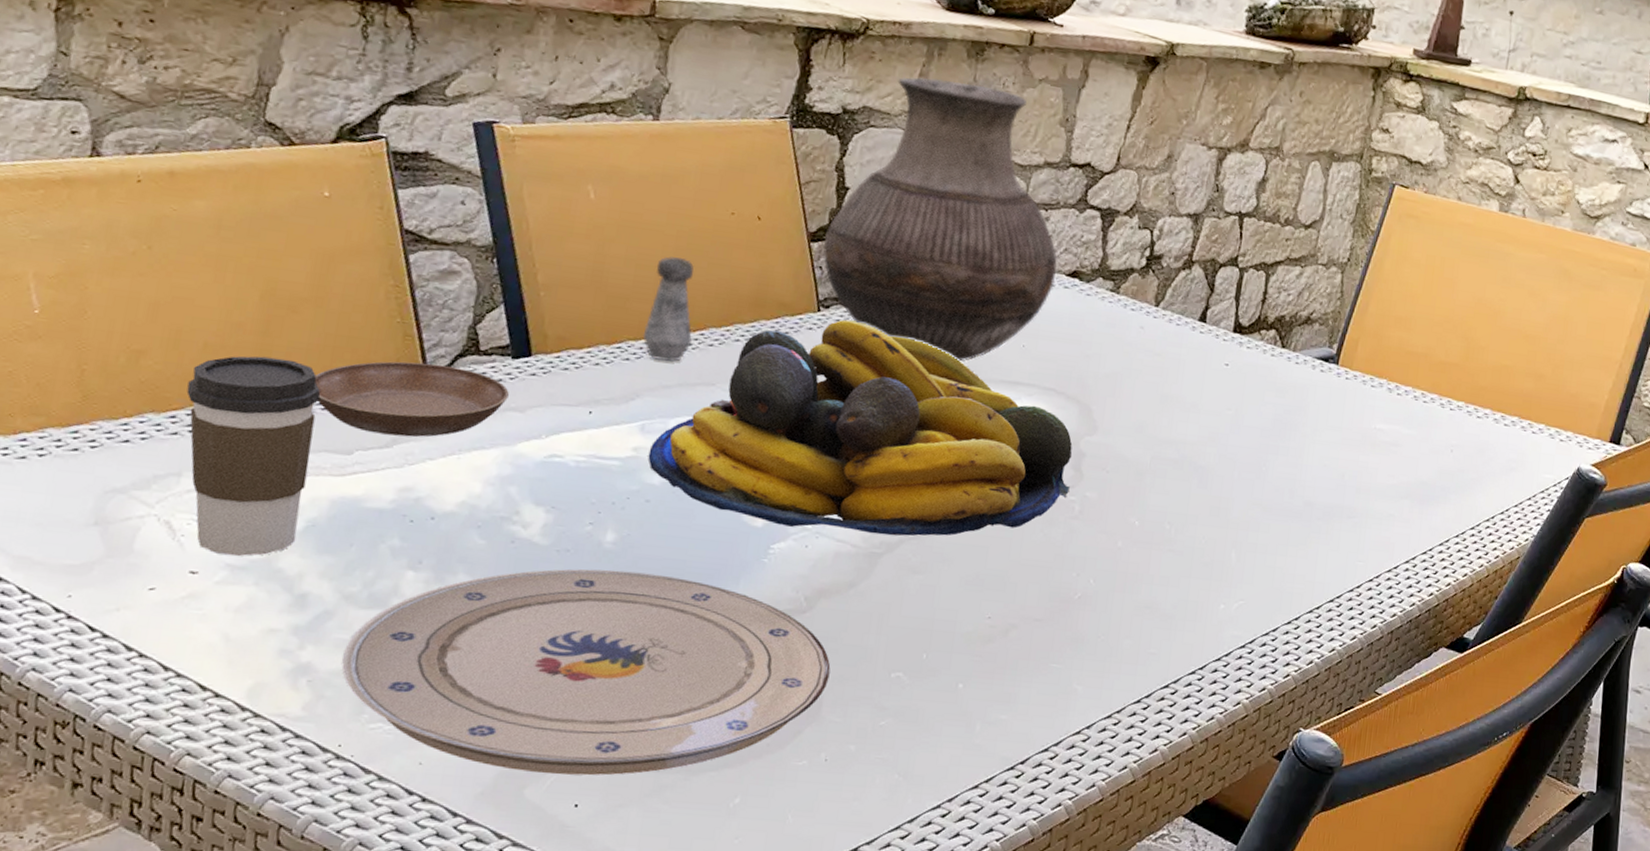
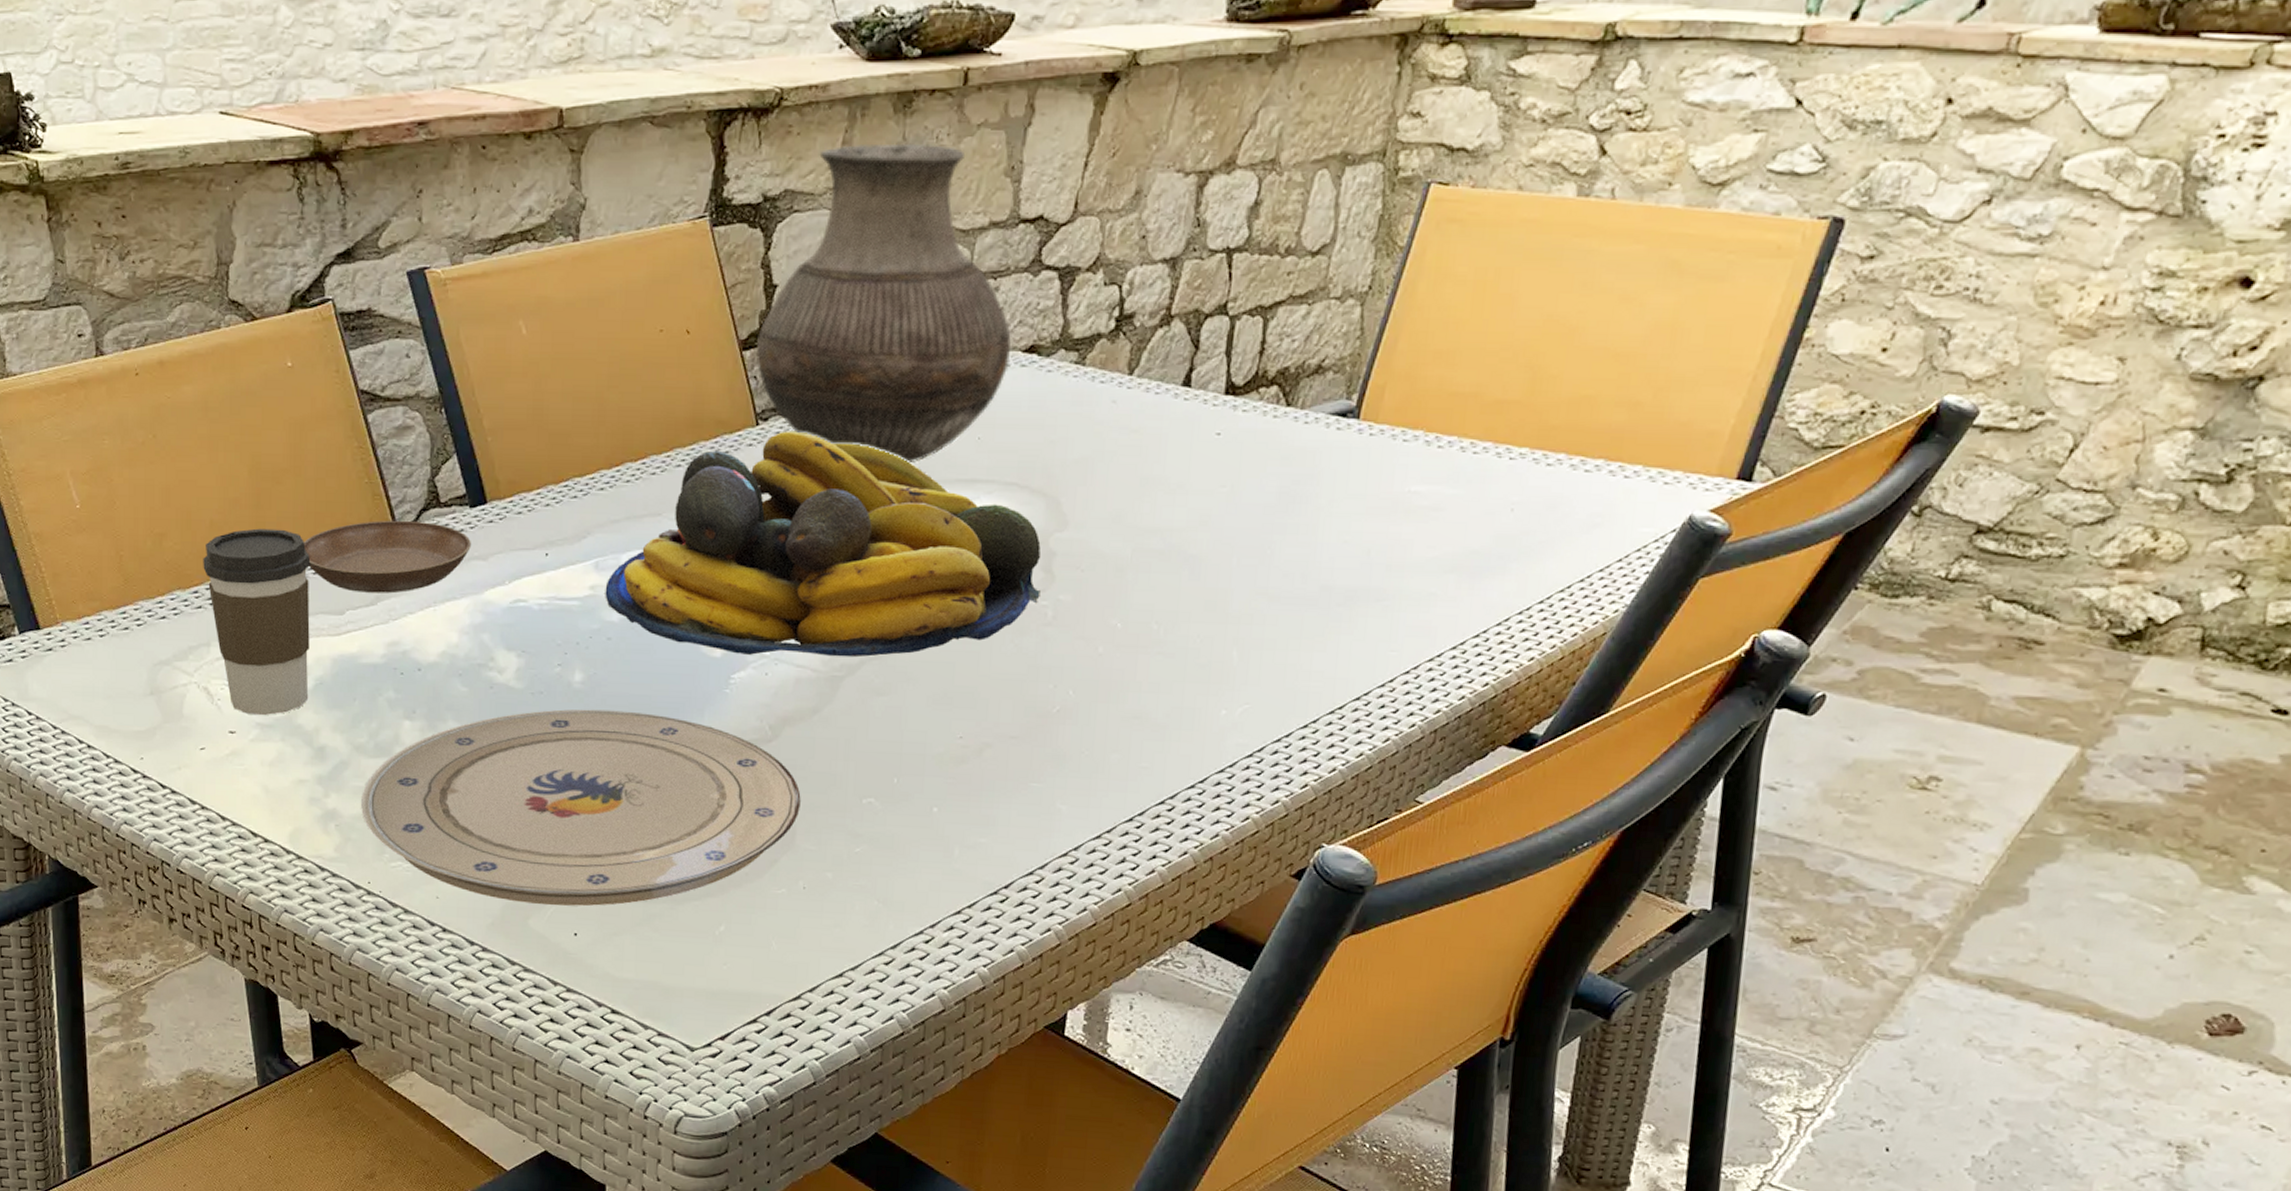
salt shaker: present [642,256,694,361] -> none [587,385,634,496]

